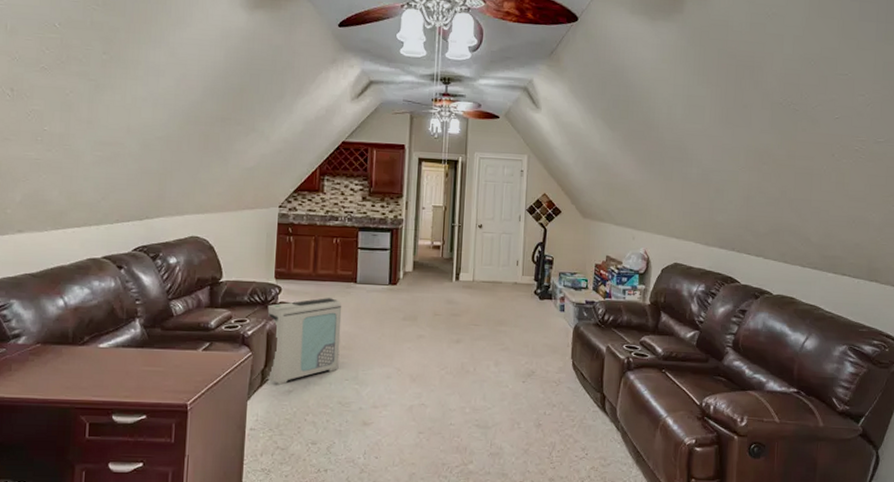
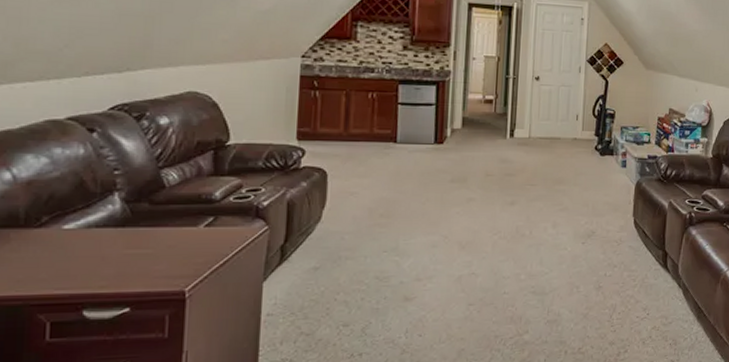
air purifier: present [267,298,342,385] -> none [287,160,380,262]

